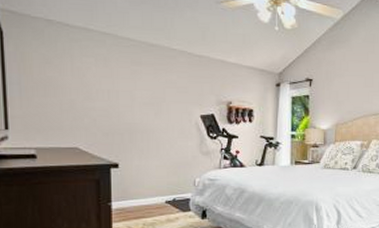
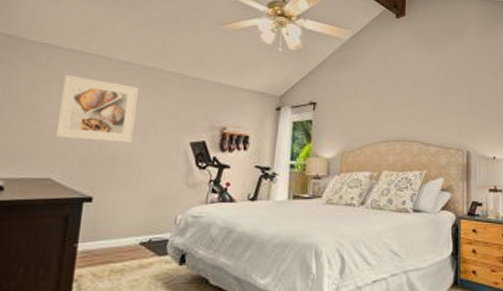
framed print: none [74,51,147,116] -> present [55,74,138,144]

